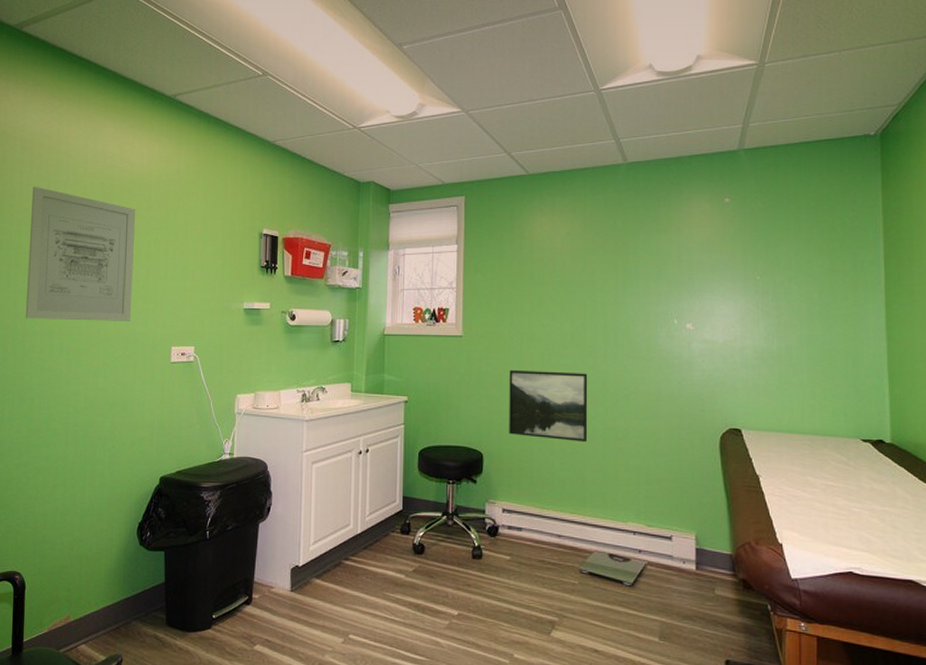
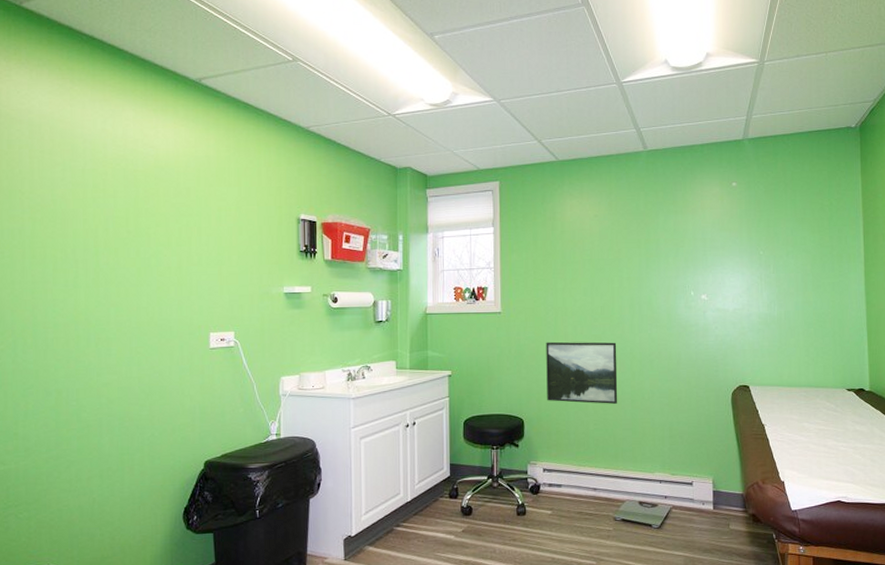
wall art: present [25,186,136,321] -> none [45,171,165,310]

